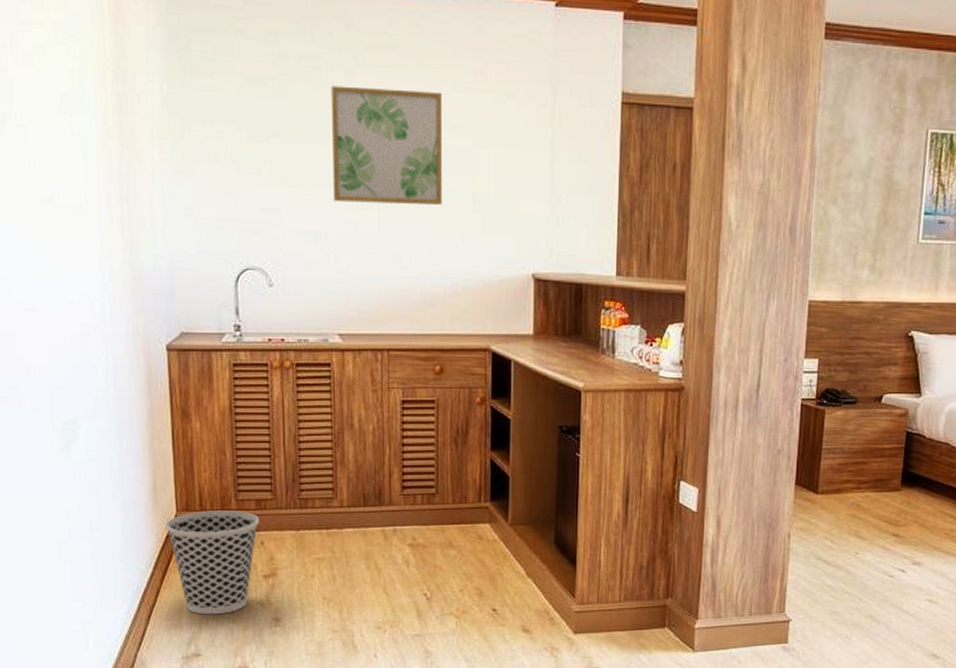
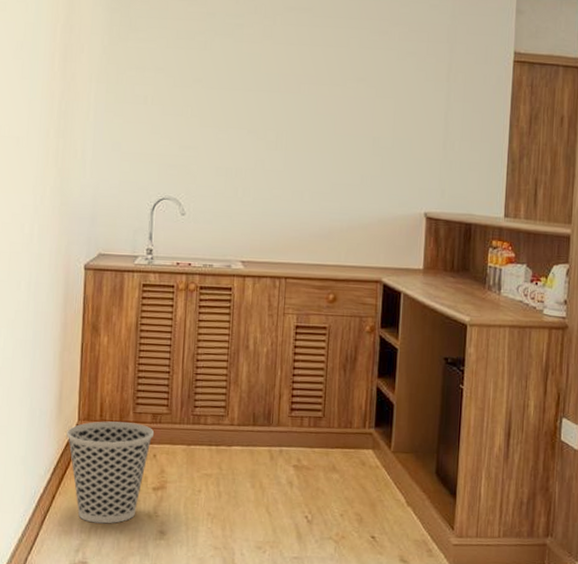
wall art: present [331,86,443,205] -> none [245,41,349,147]

